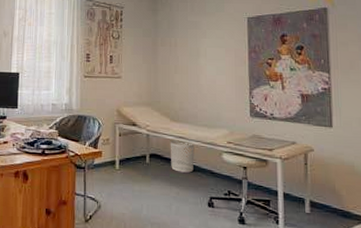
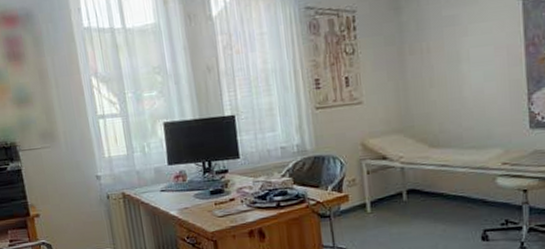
waste bin: present [170,140,195,173] -> none [430,169,462,206]

